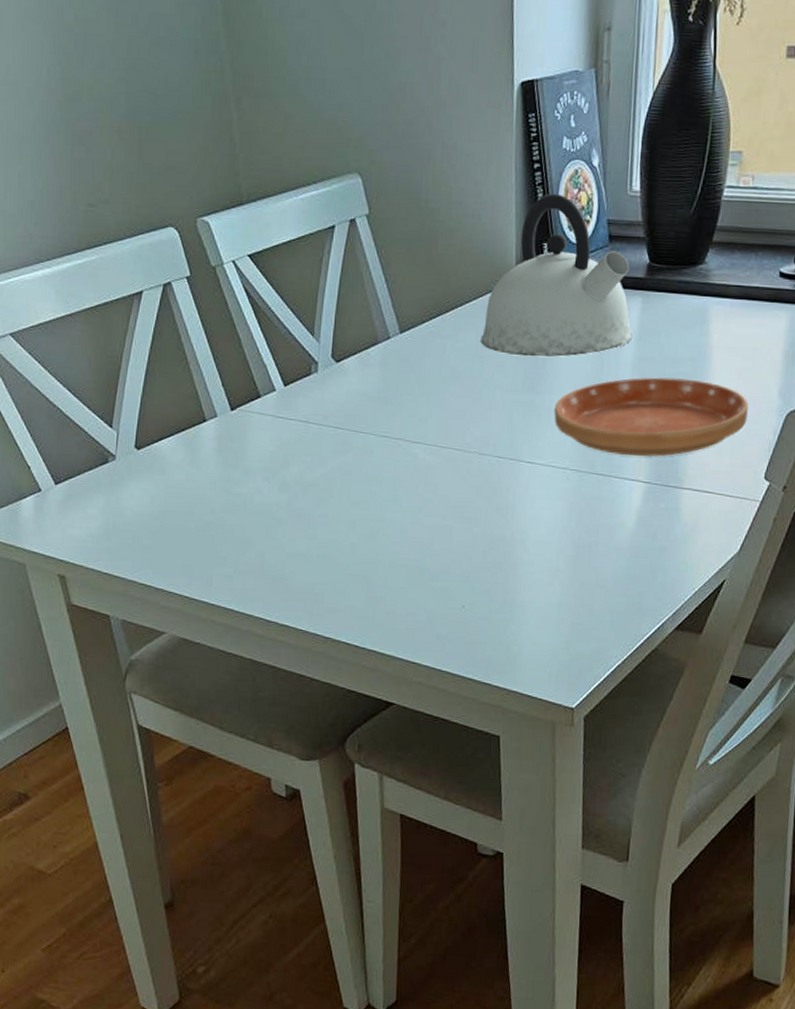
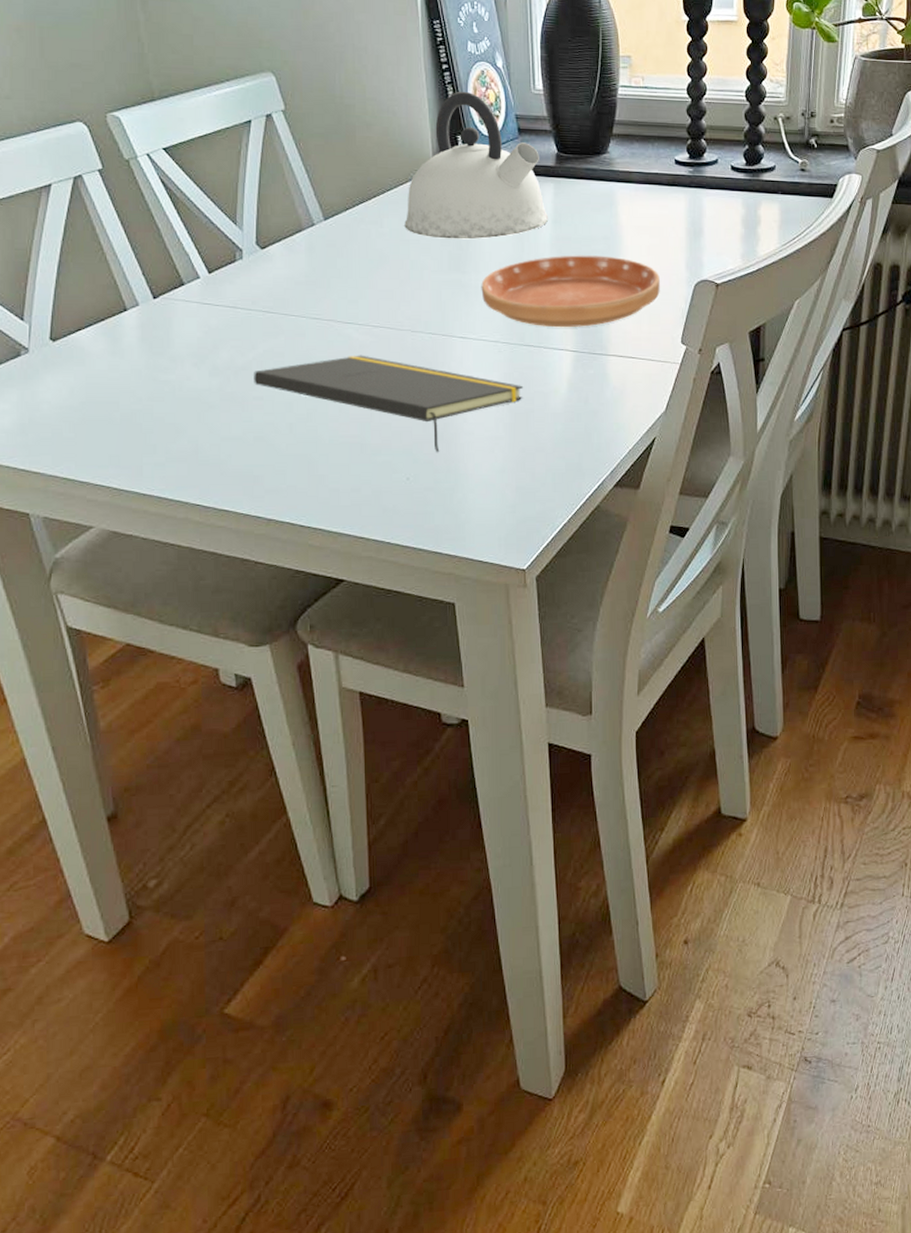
notepad: none [320,476,589,582] -> present [254,355,523,453]

